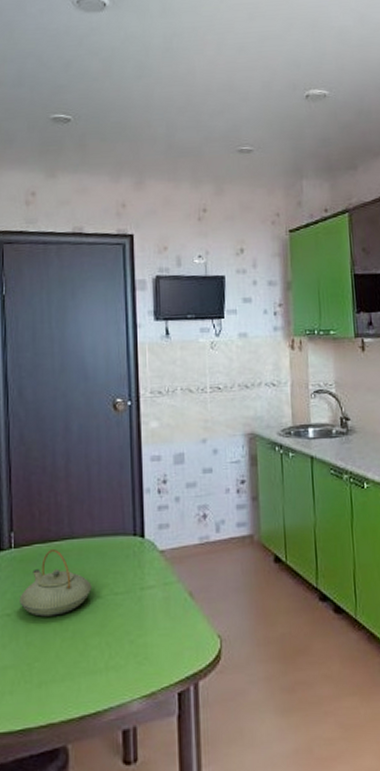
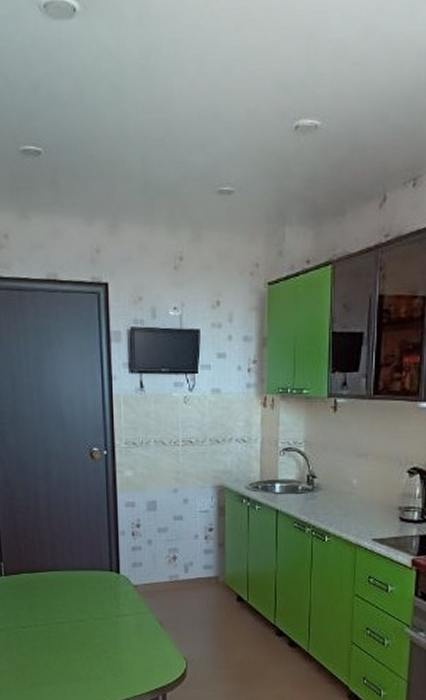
teapot: present [19,549,92,617] -> none [11,579,74,634]

